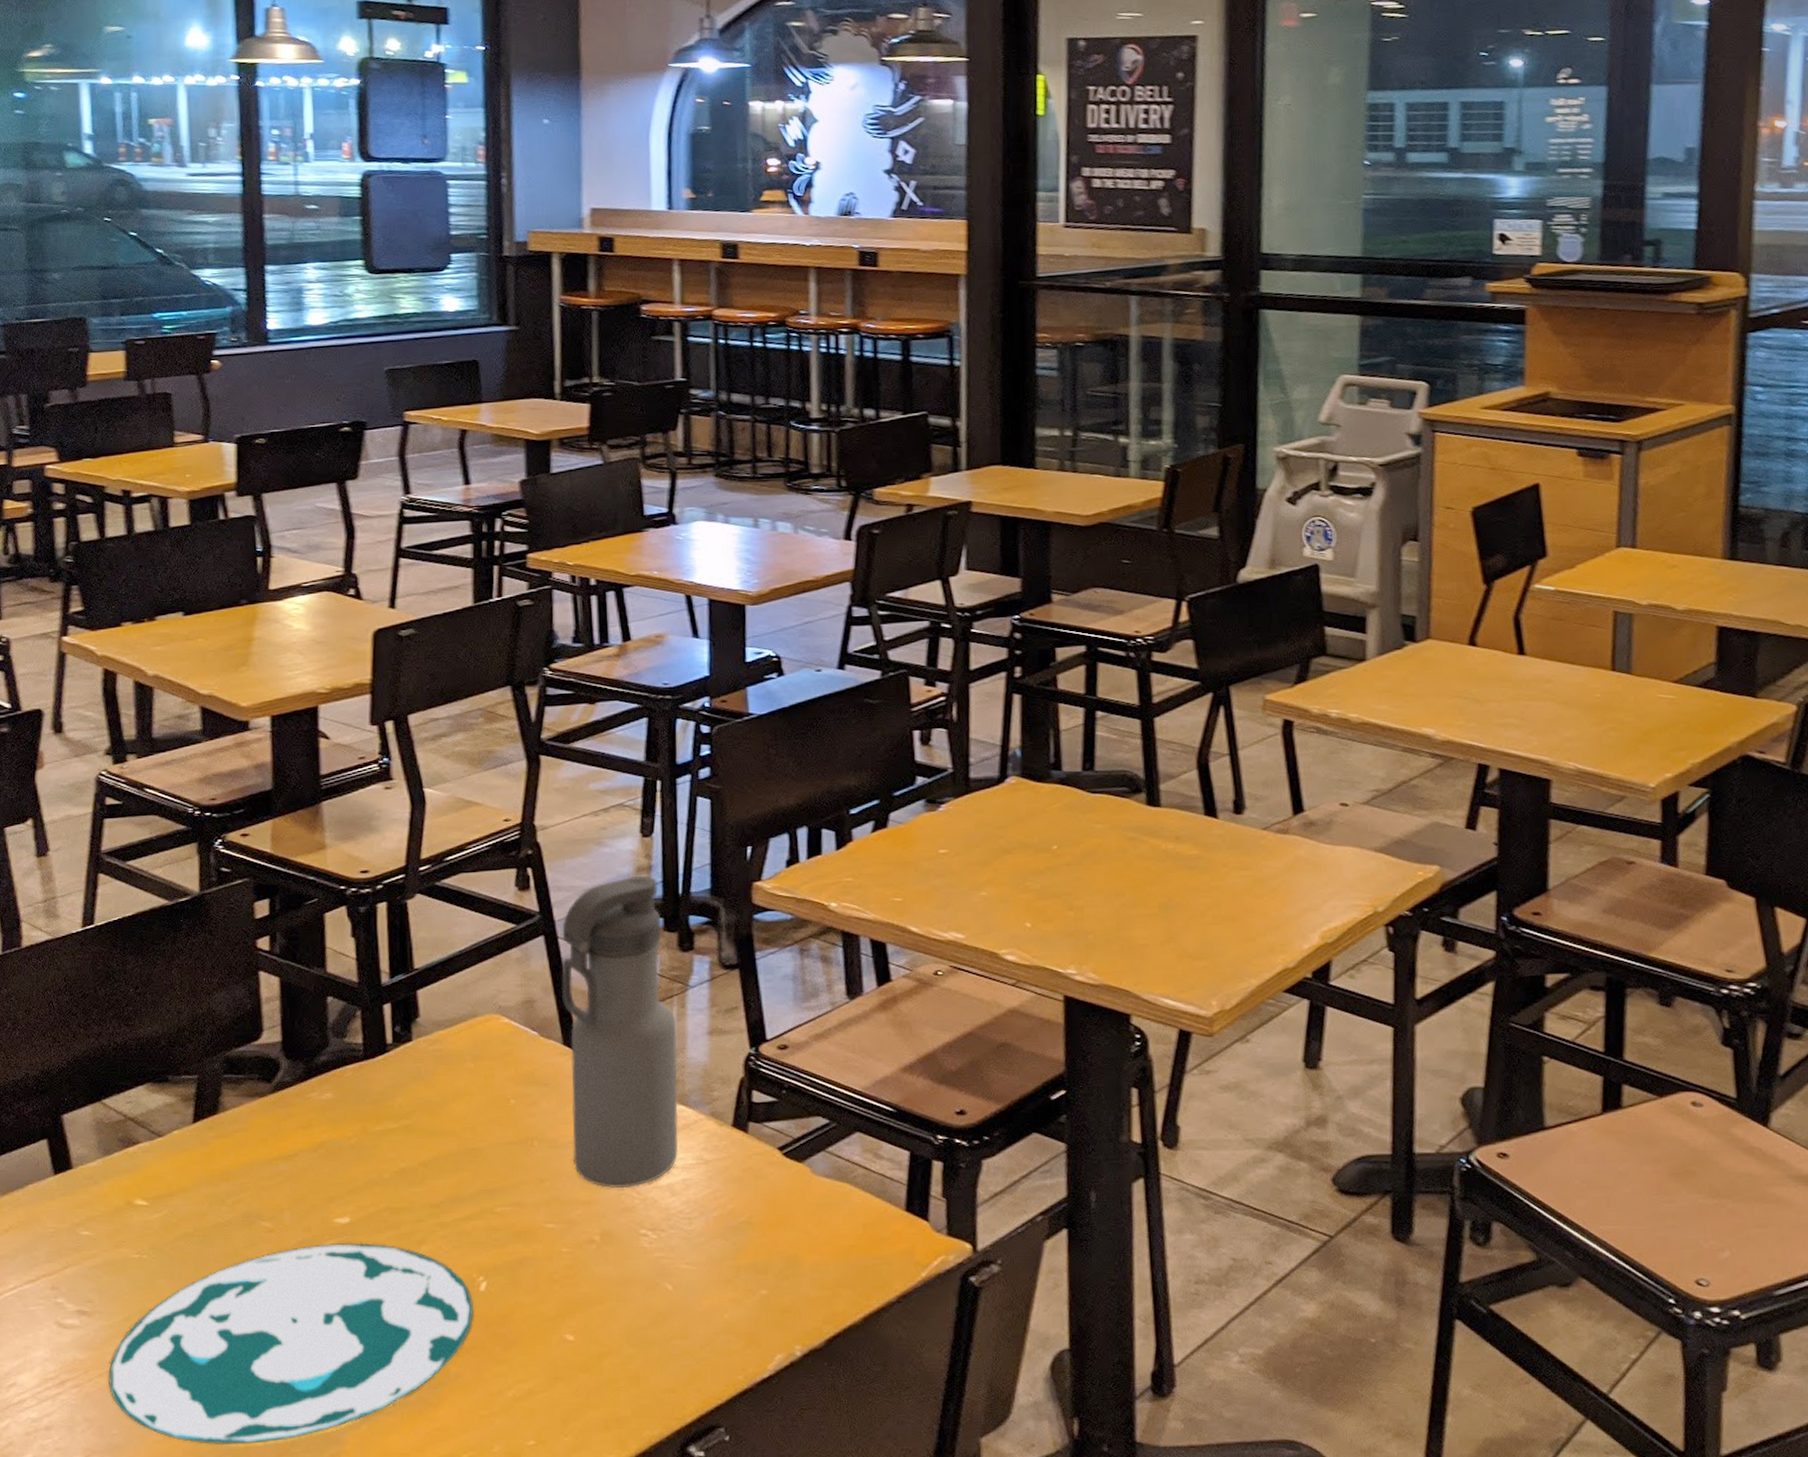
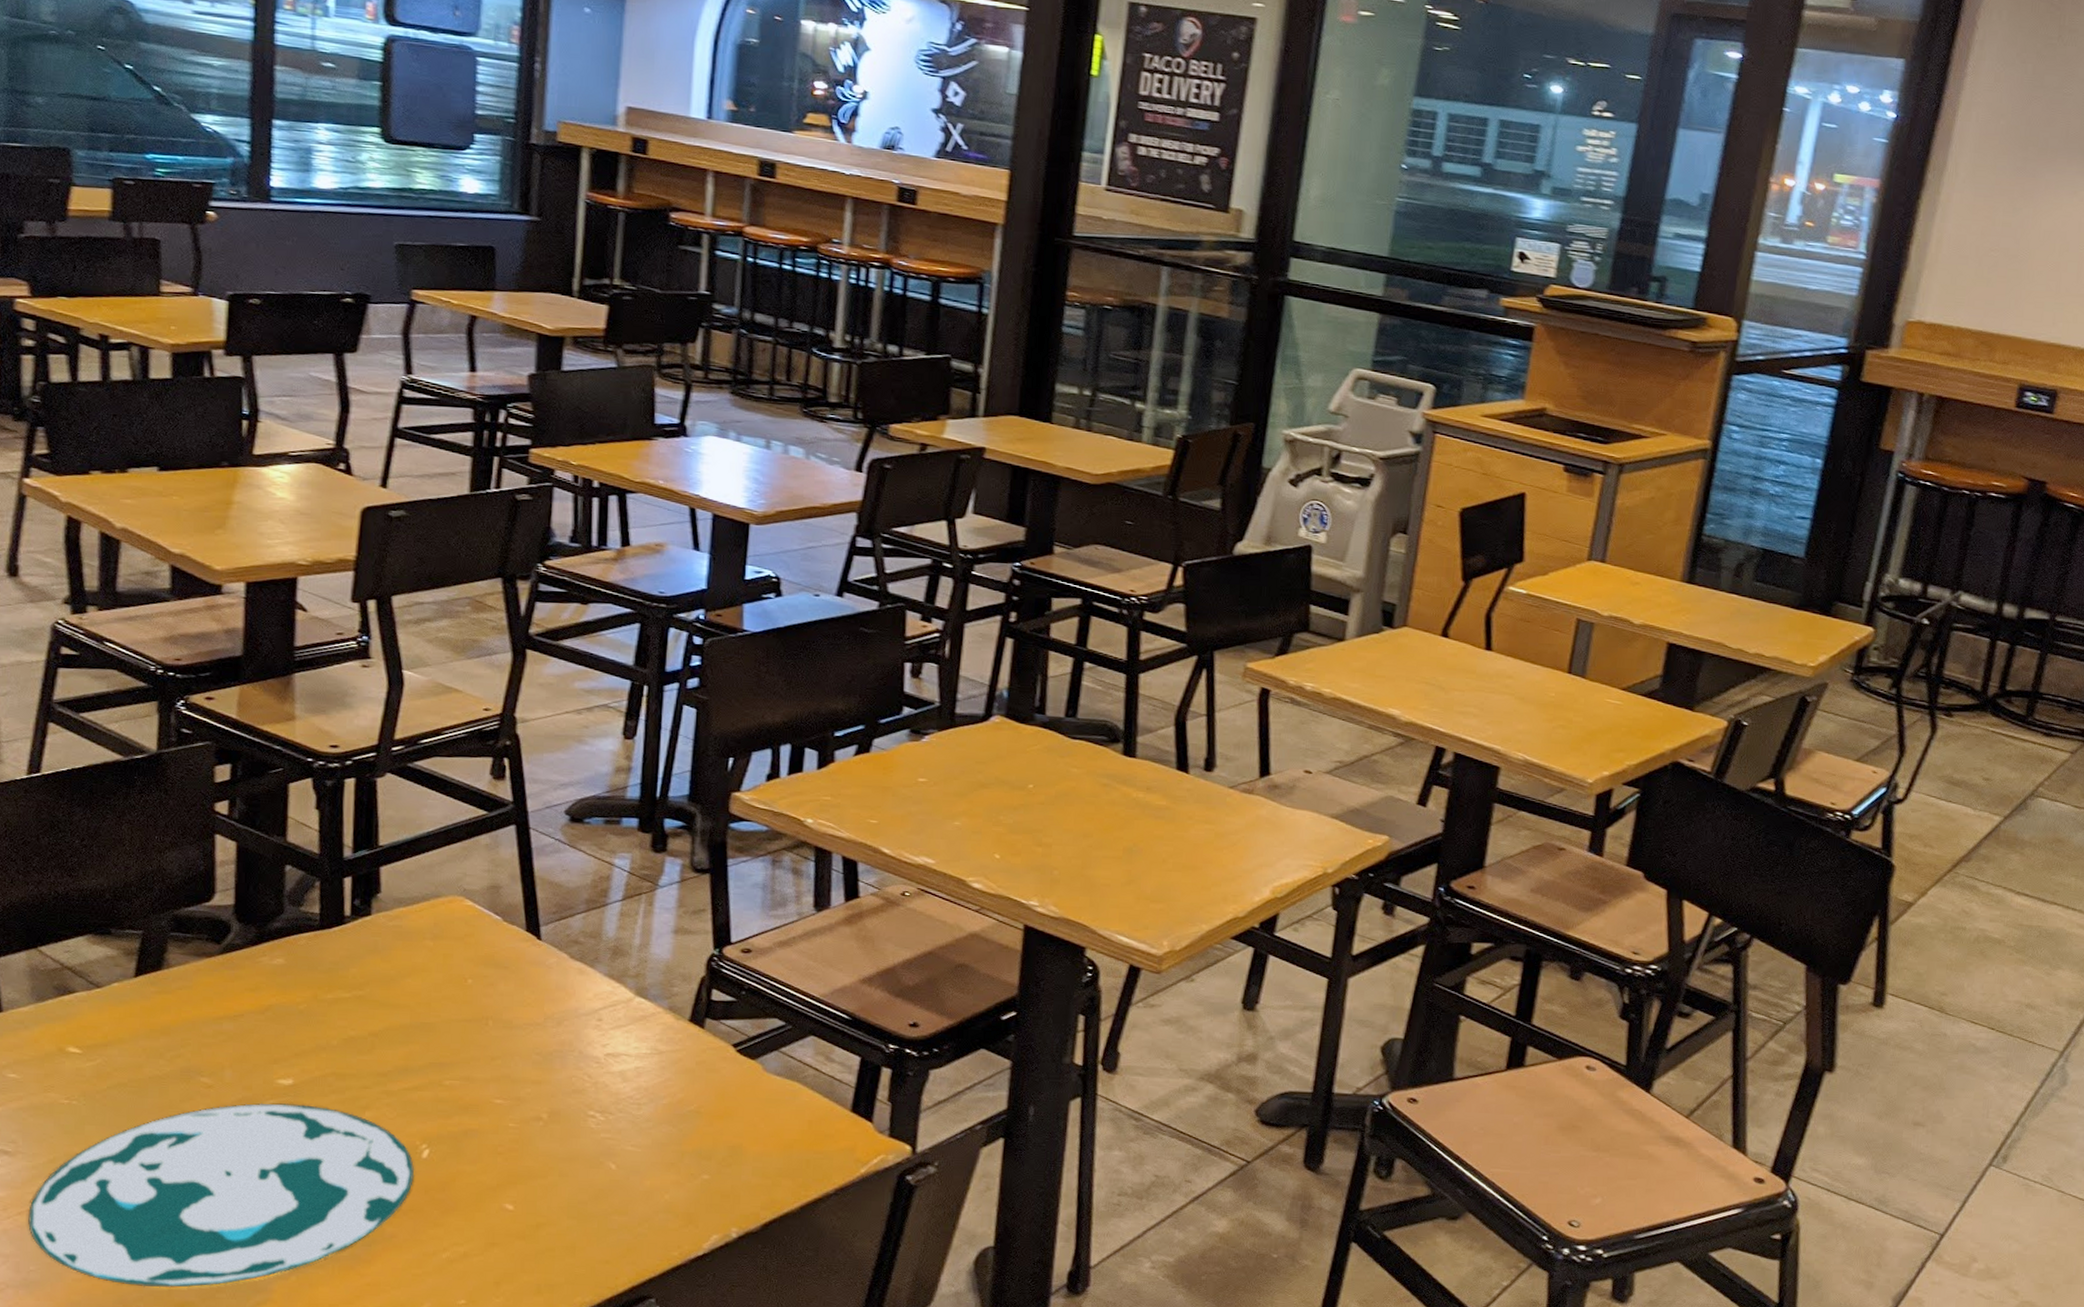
water bottle: present [561,876,679,1189] -> none [526,776,643,1072]

